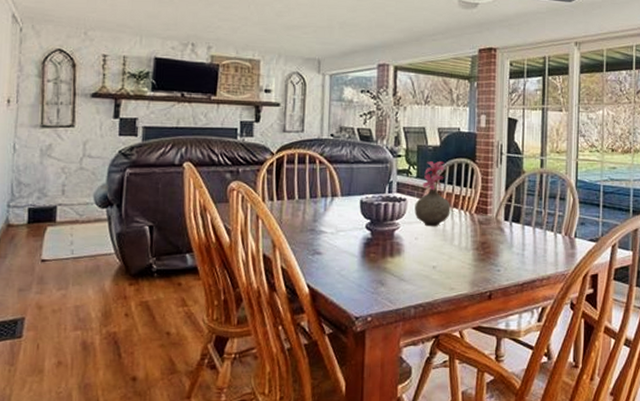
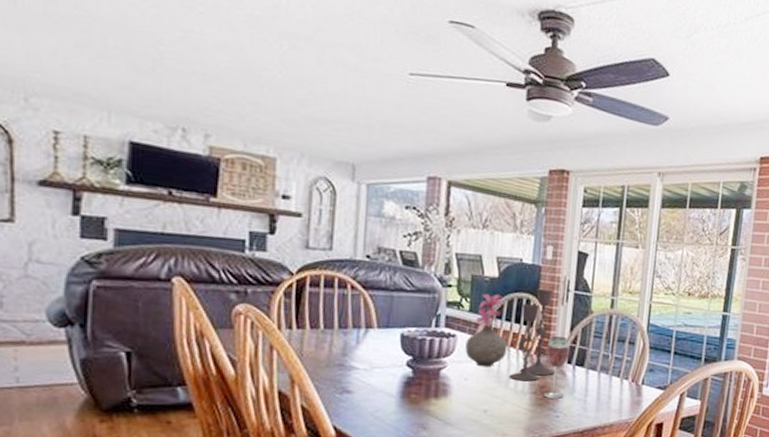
candlestick: none [453,153,494,239] -> present [509,288,555,382]
wineglass: none [485,195,506,254] -> present [543,335,570,399]

